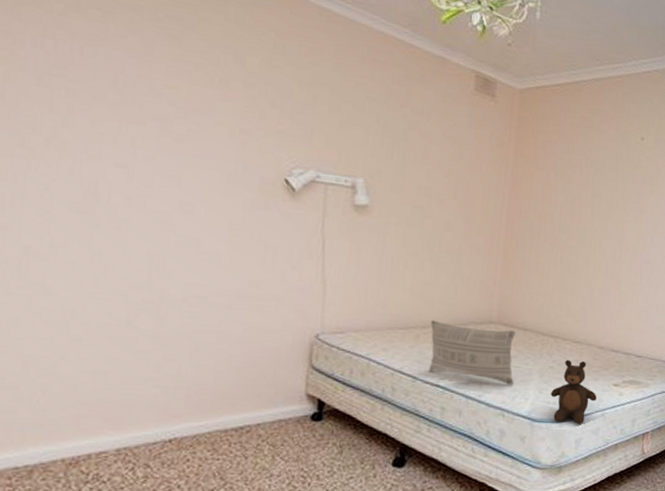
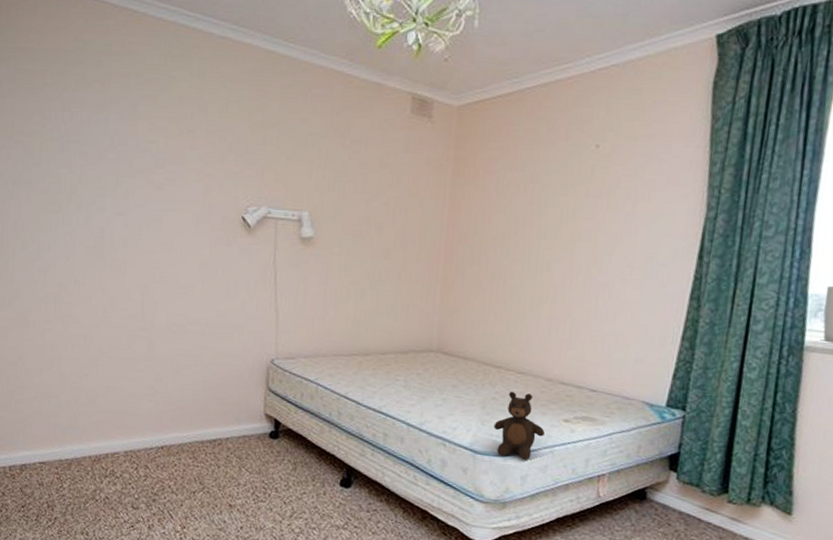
pillow: present [429,320,516,386] -> none [372,347,456,416]

